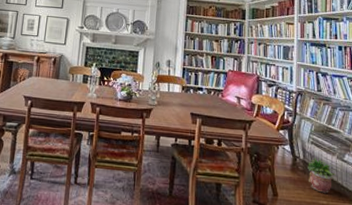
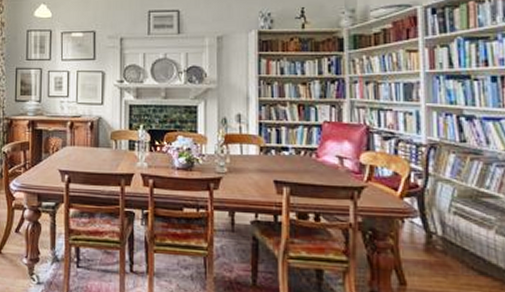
potted plant: present [308,158,336,193] -> none [450,233,495,281]

